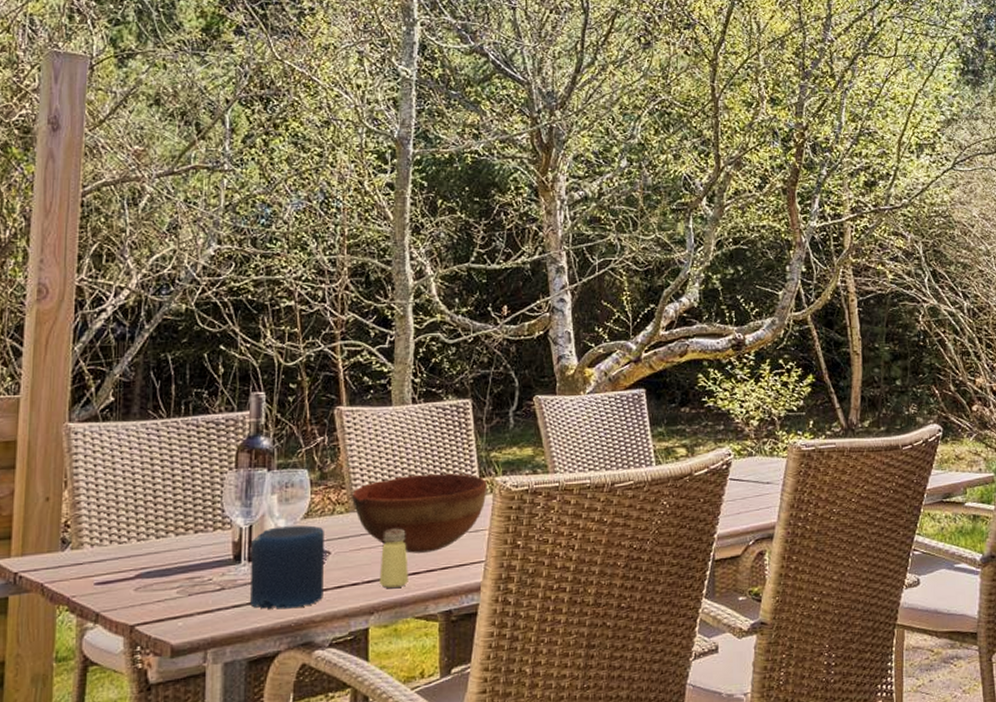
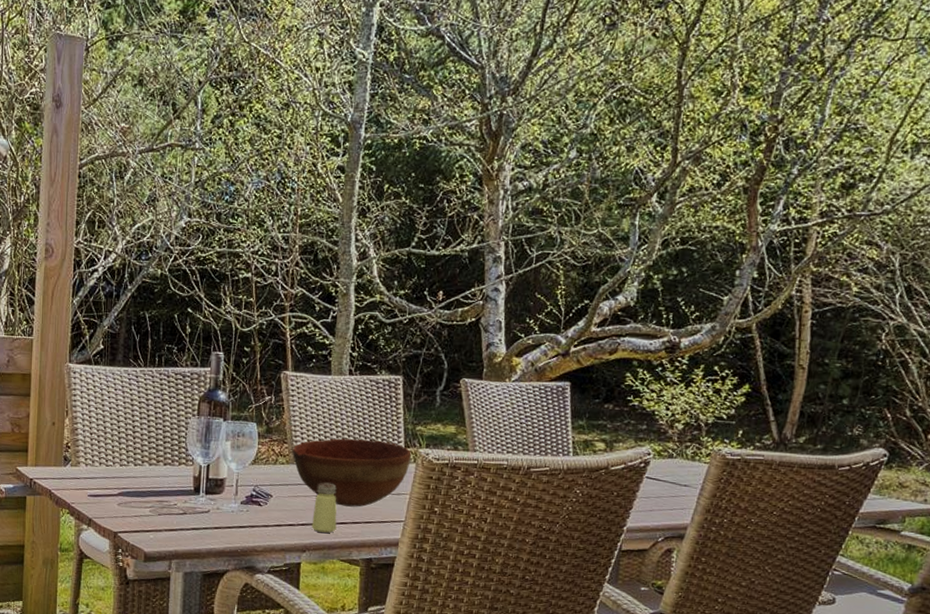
candle: present [250,525,324,609] -> none [206,468,268,538]

